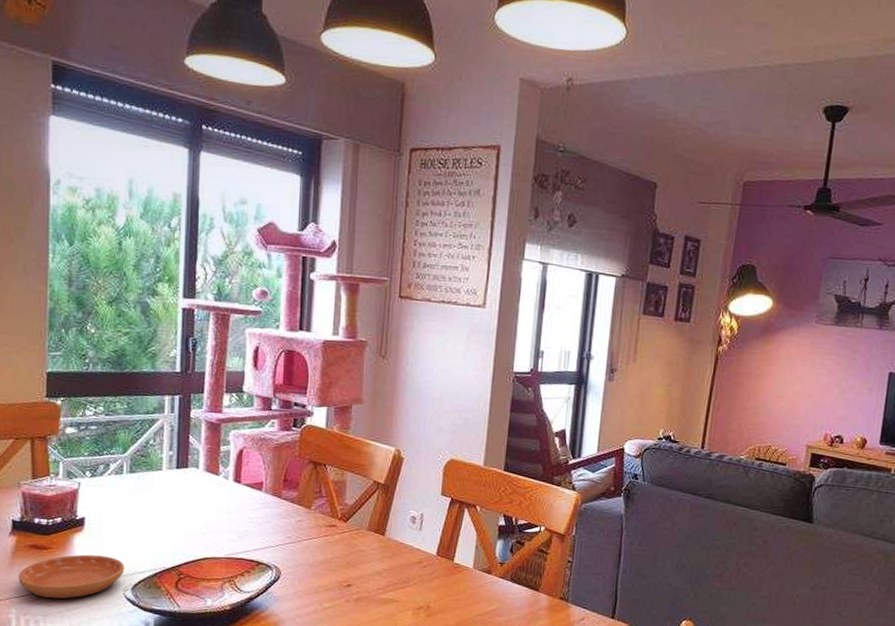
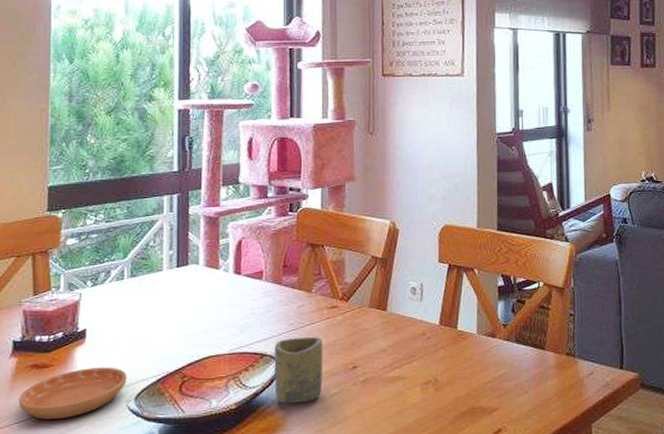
cup: none [269,550,319,612] -> present [274,337,323,403]

